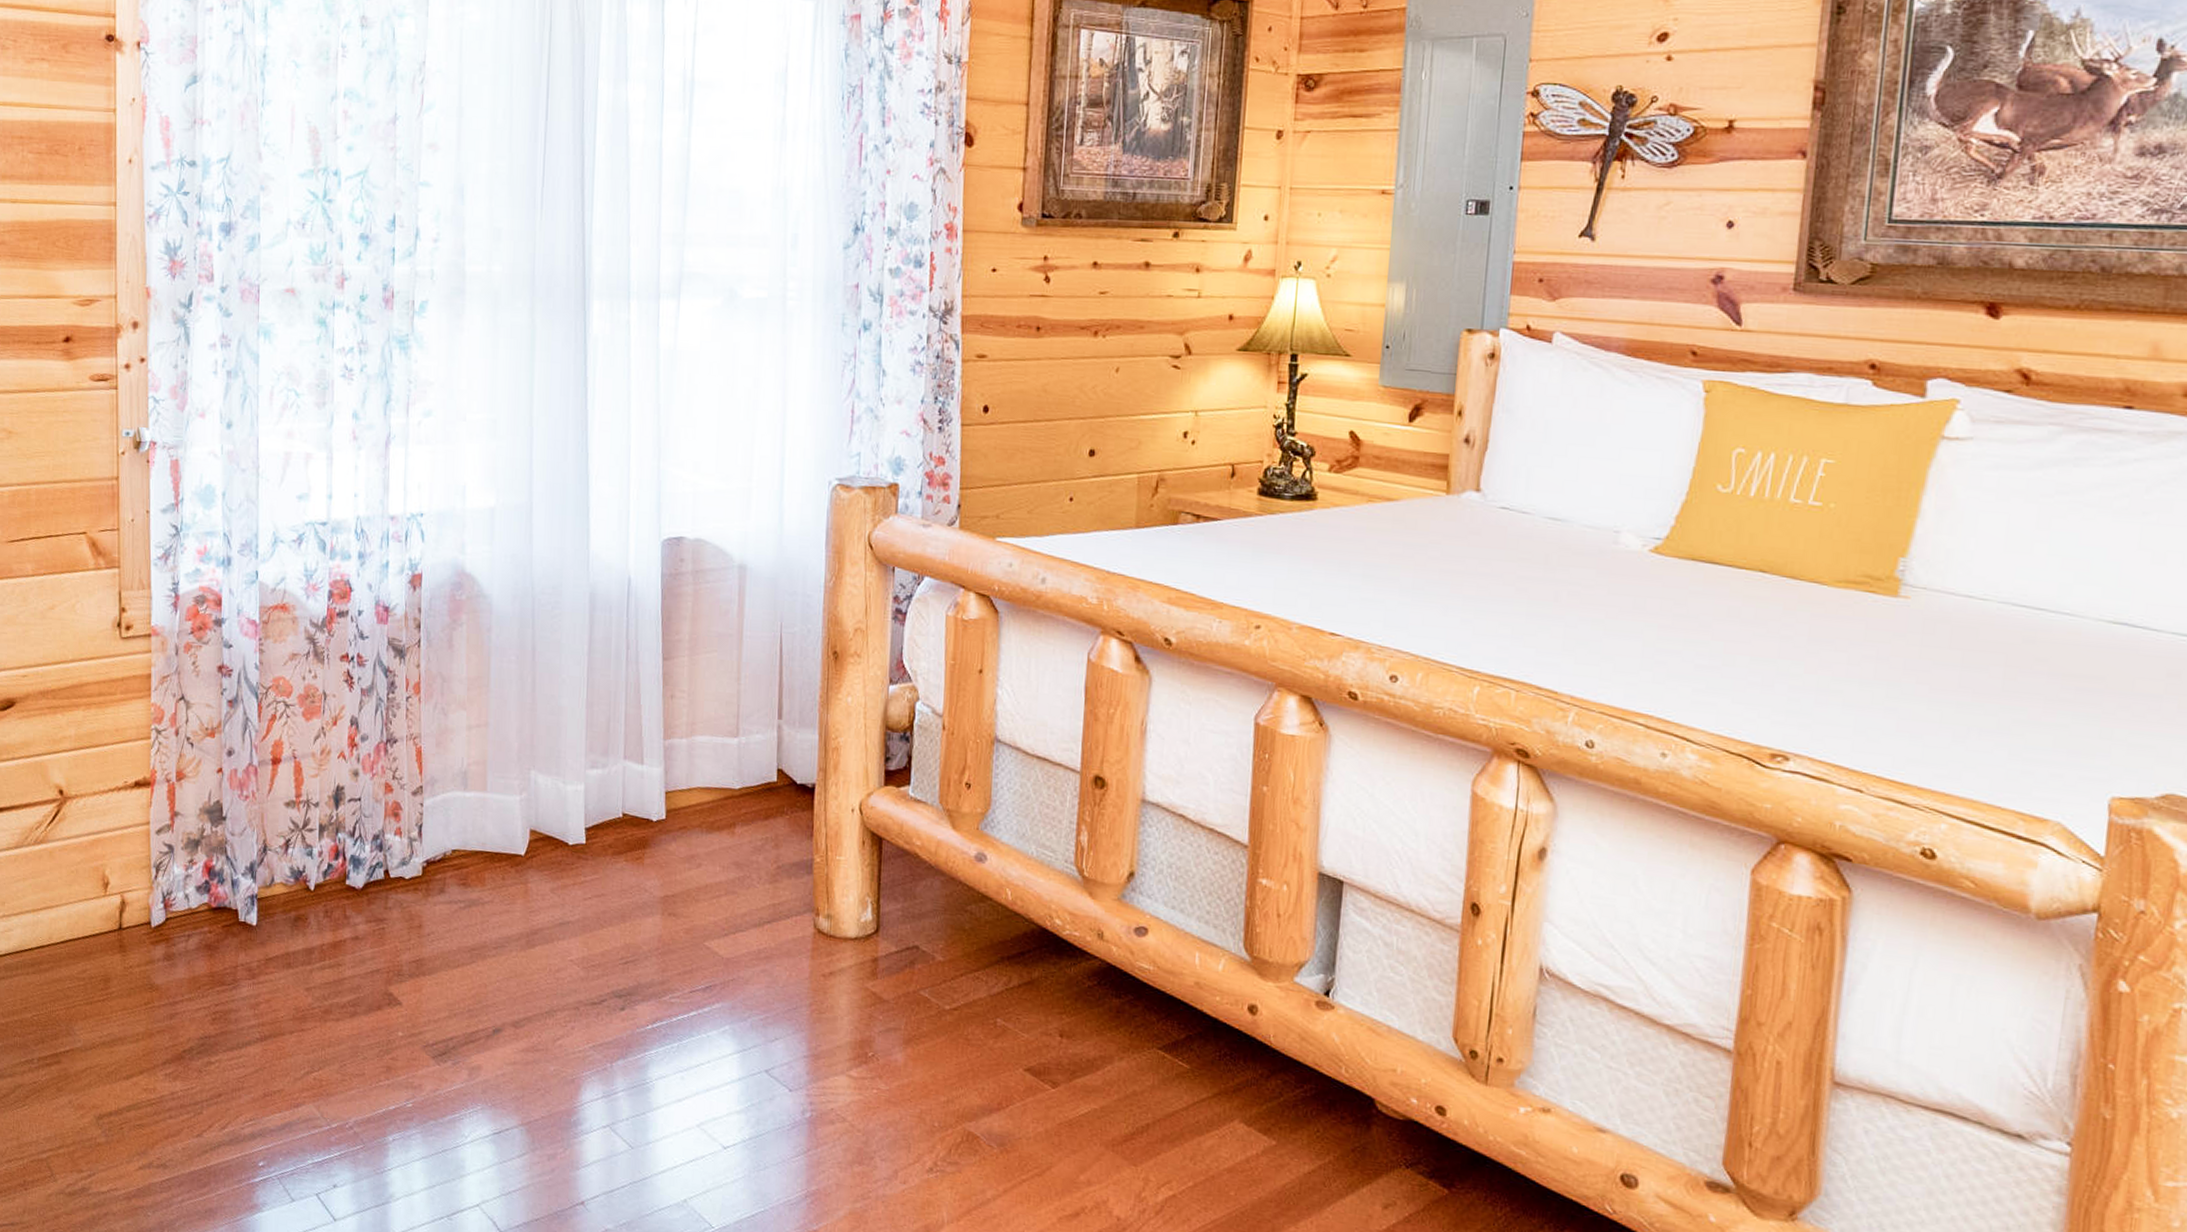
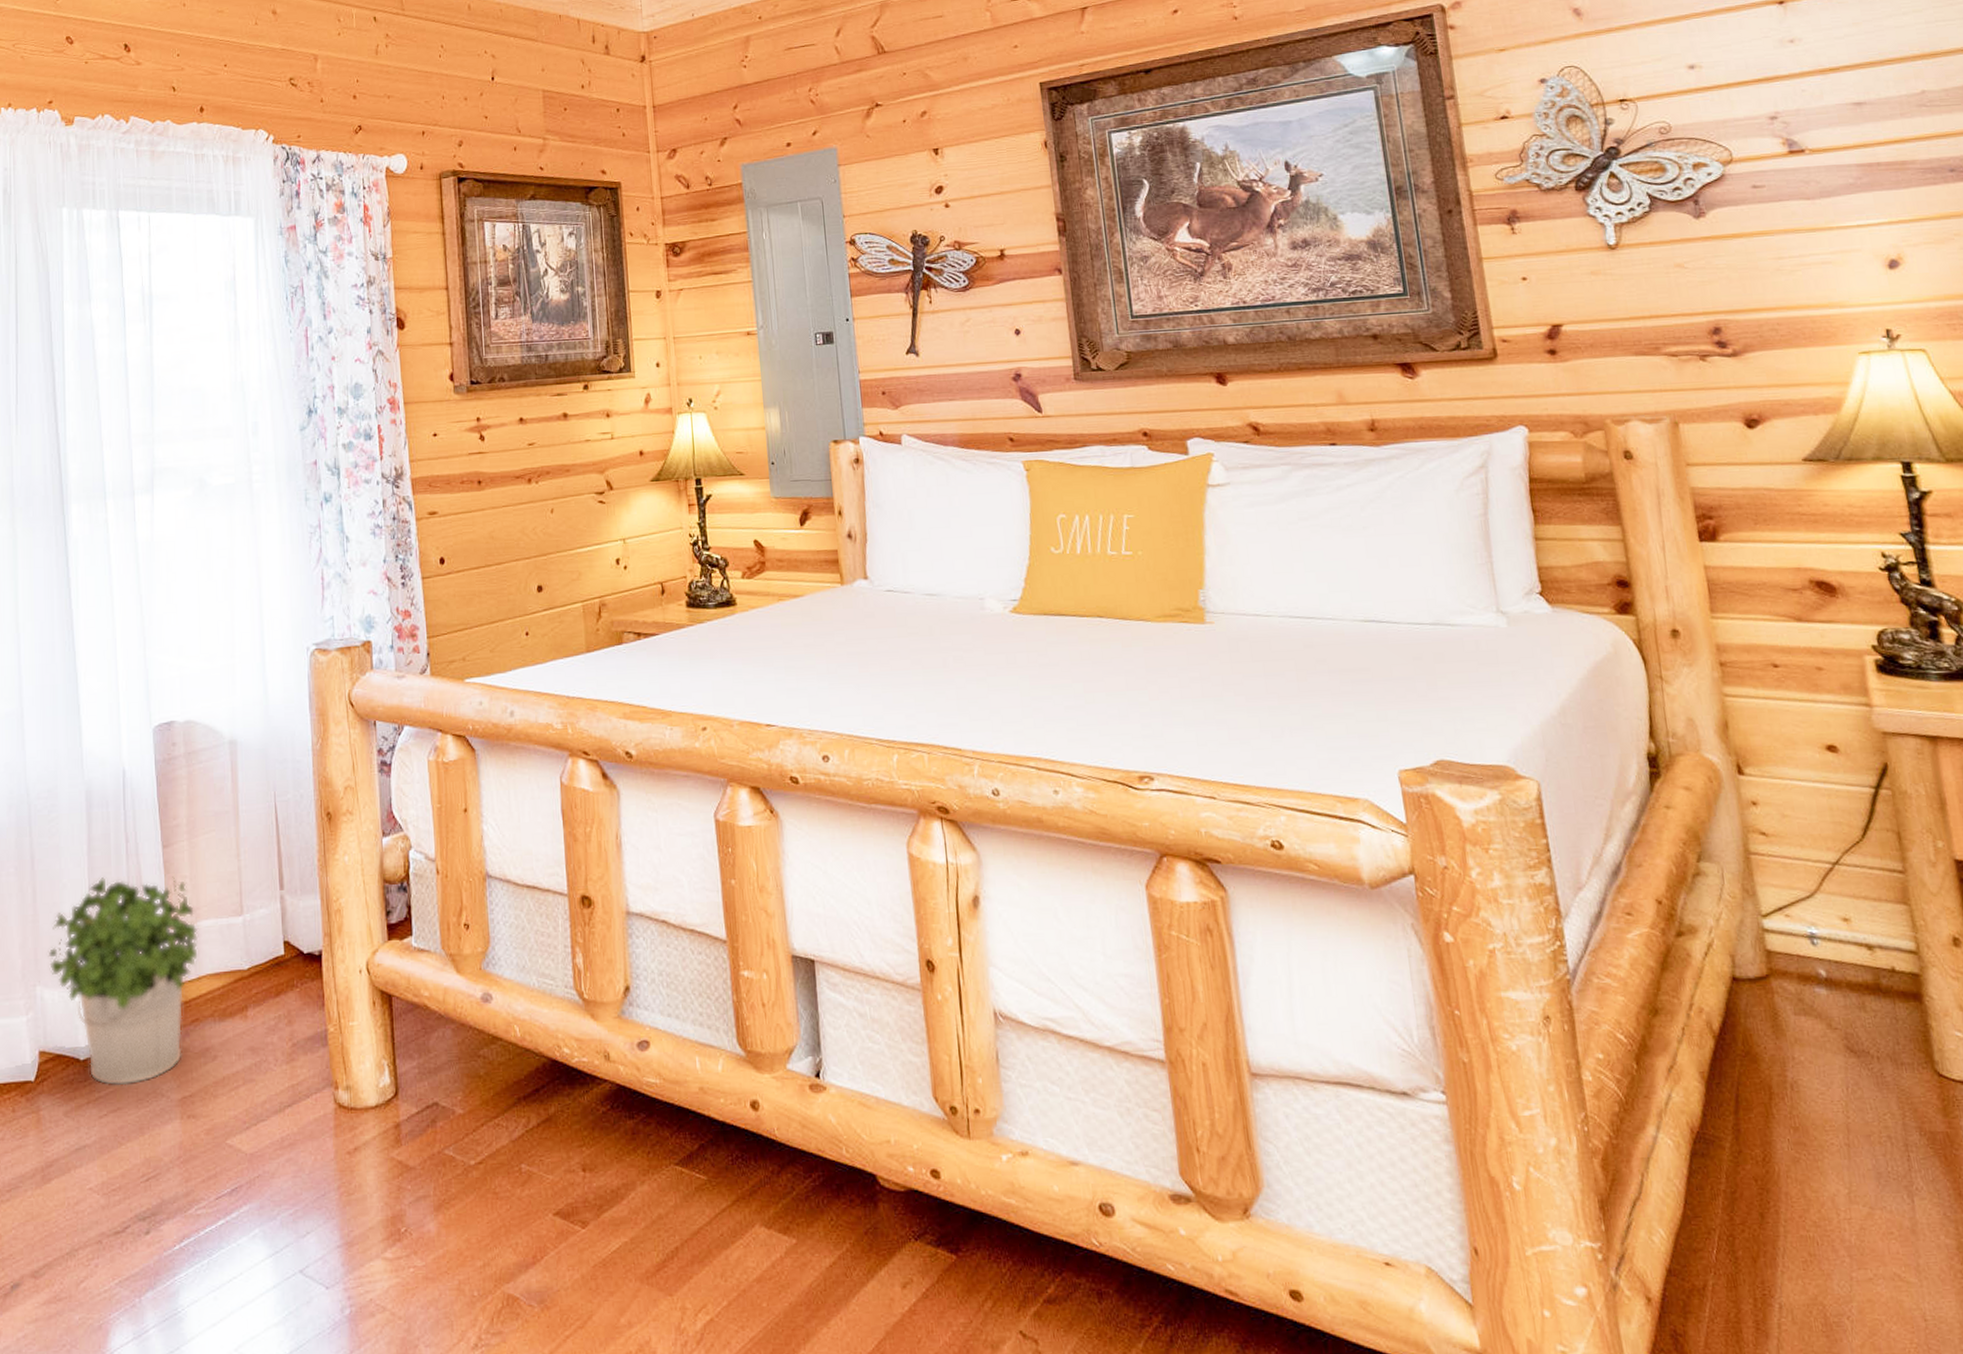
potted plant: none [543,678,693,877] -> present [48,877,199,1087]

